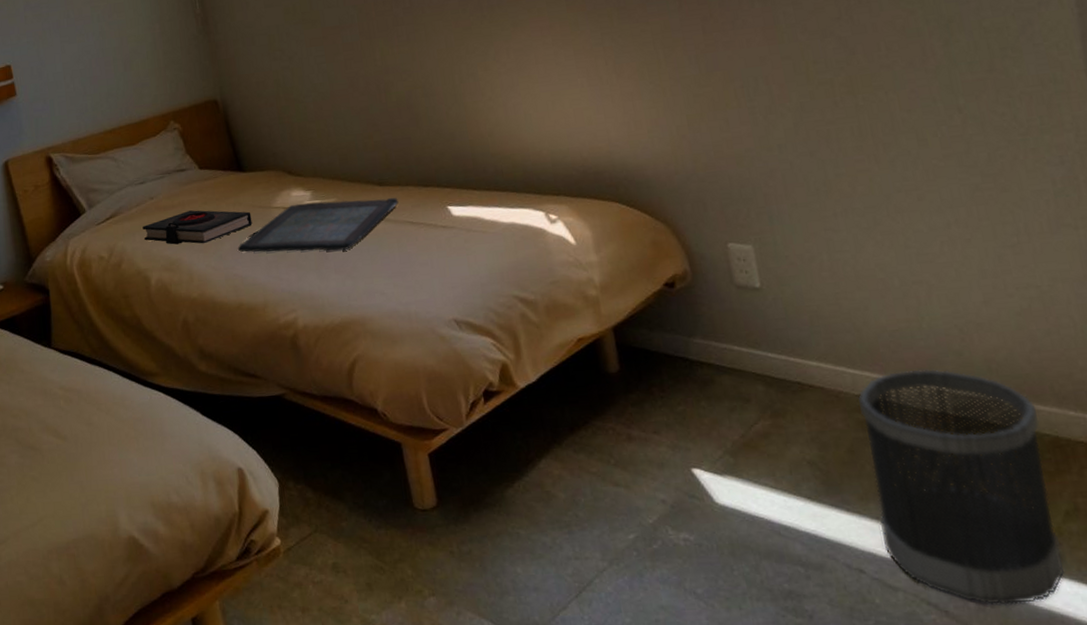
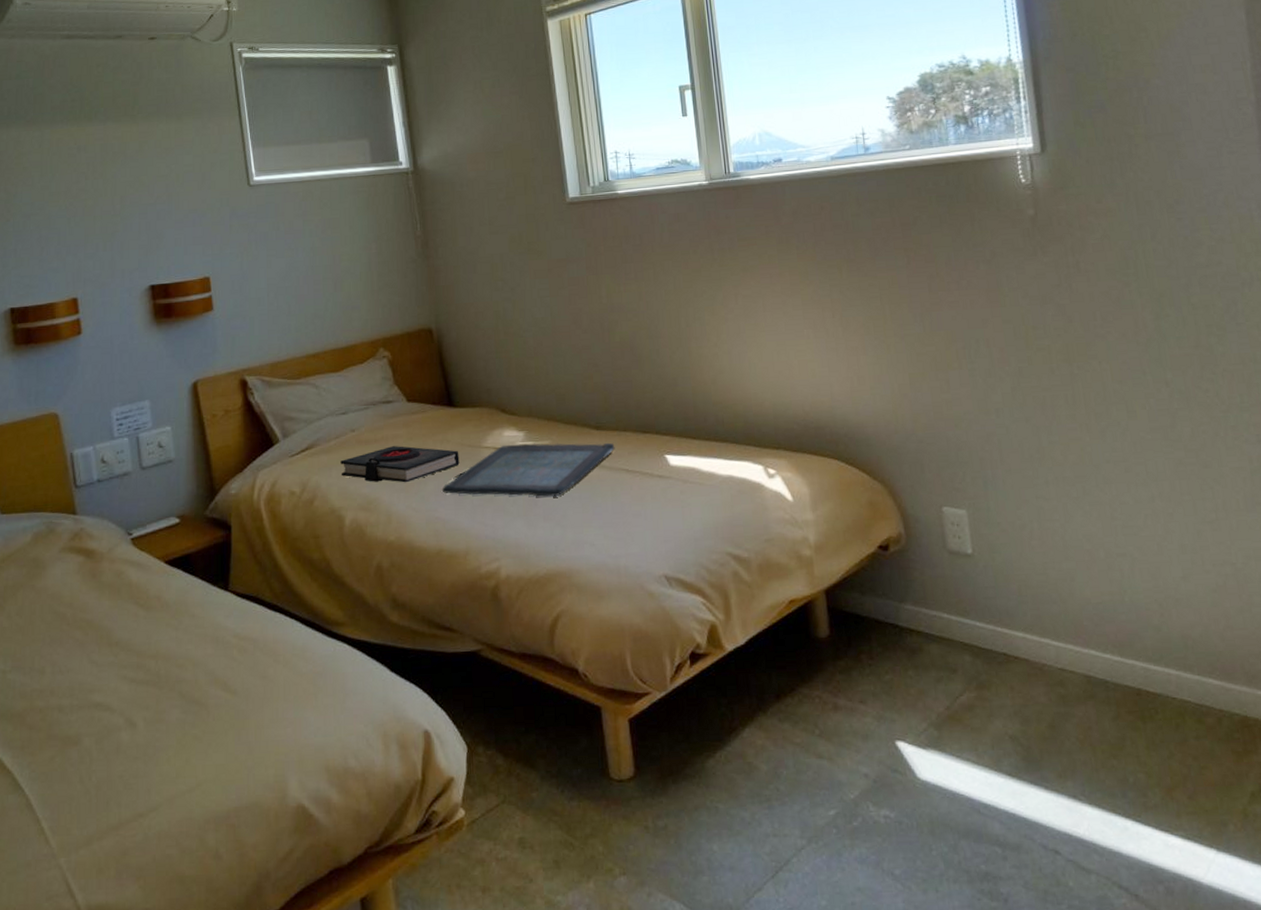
wastebasket: present [857,368,1066,605] -> none [1060,643,1249,889]

